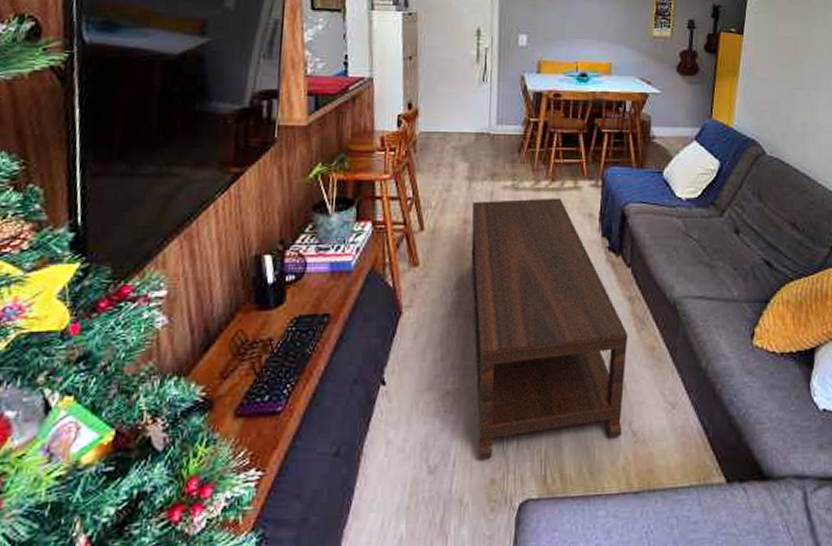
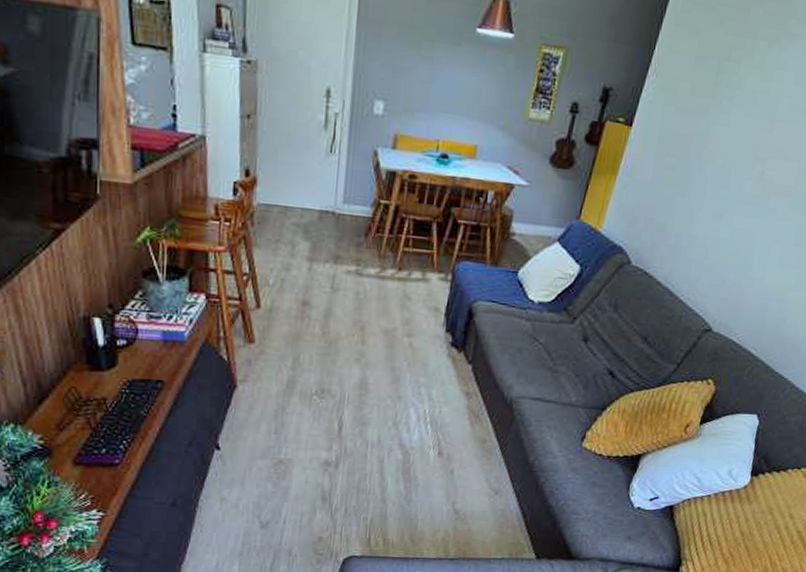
coffee table: present [471,198,628,460] -> none [308,284,462,521]

